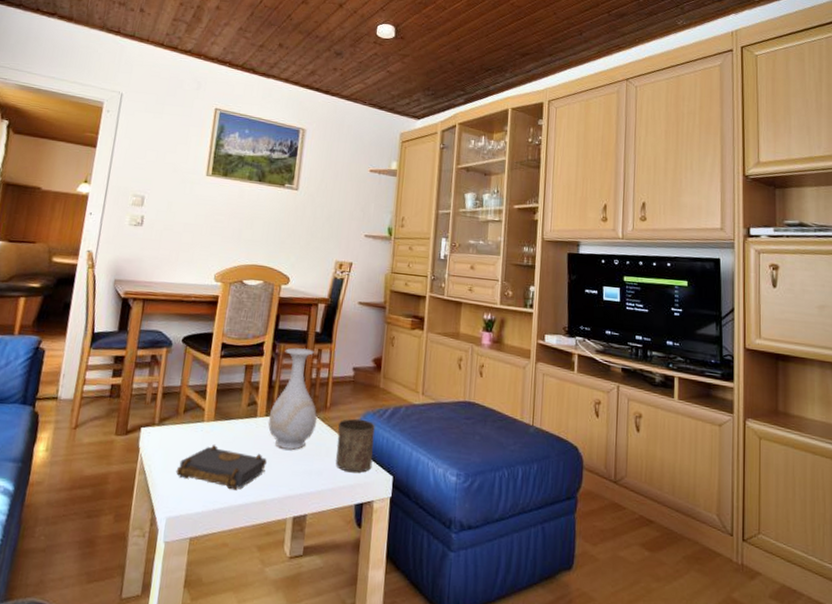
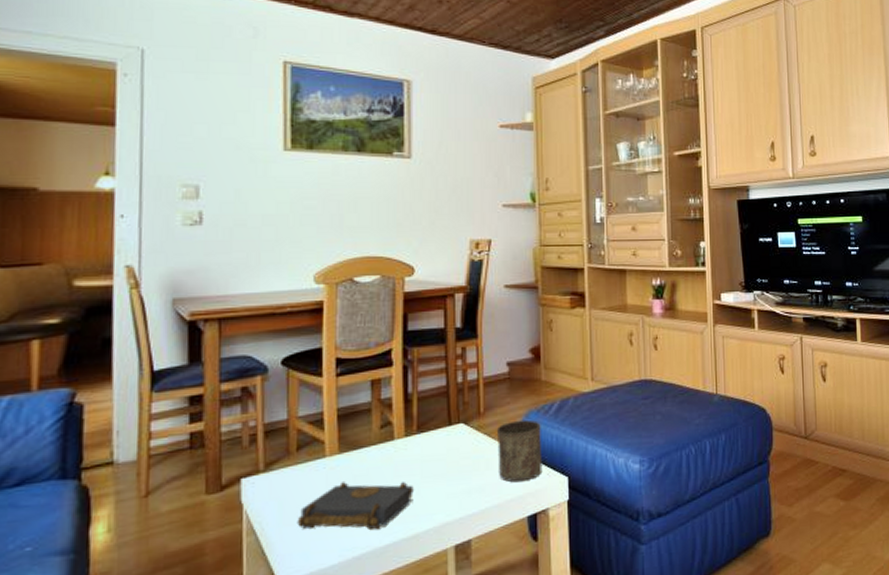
vase: present [268,347,317,450] -> none [409,348,471,471]

